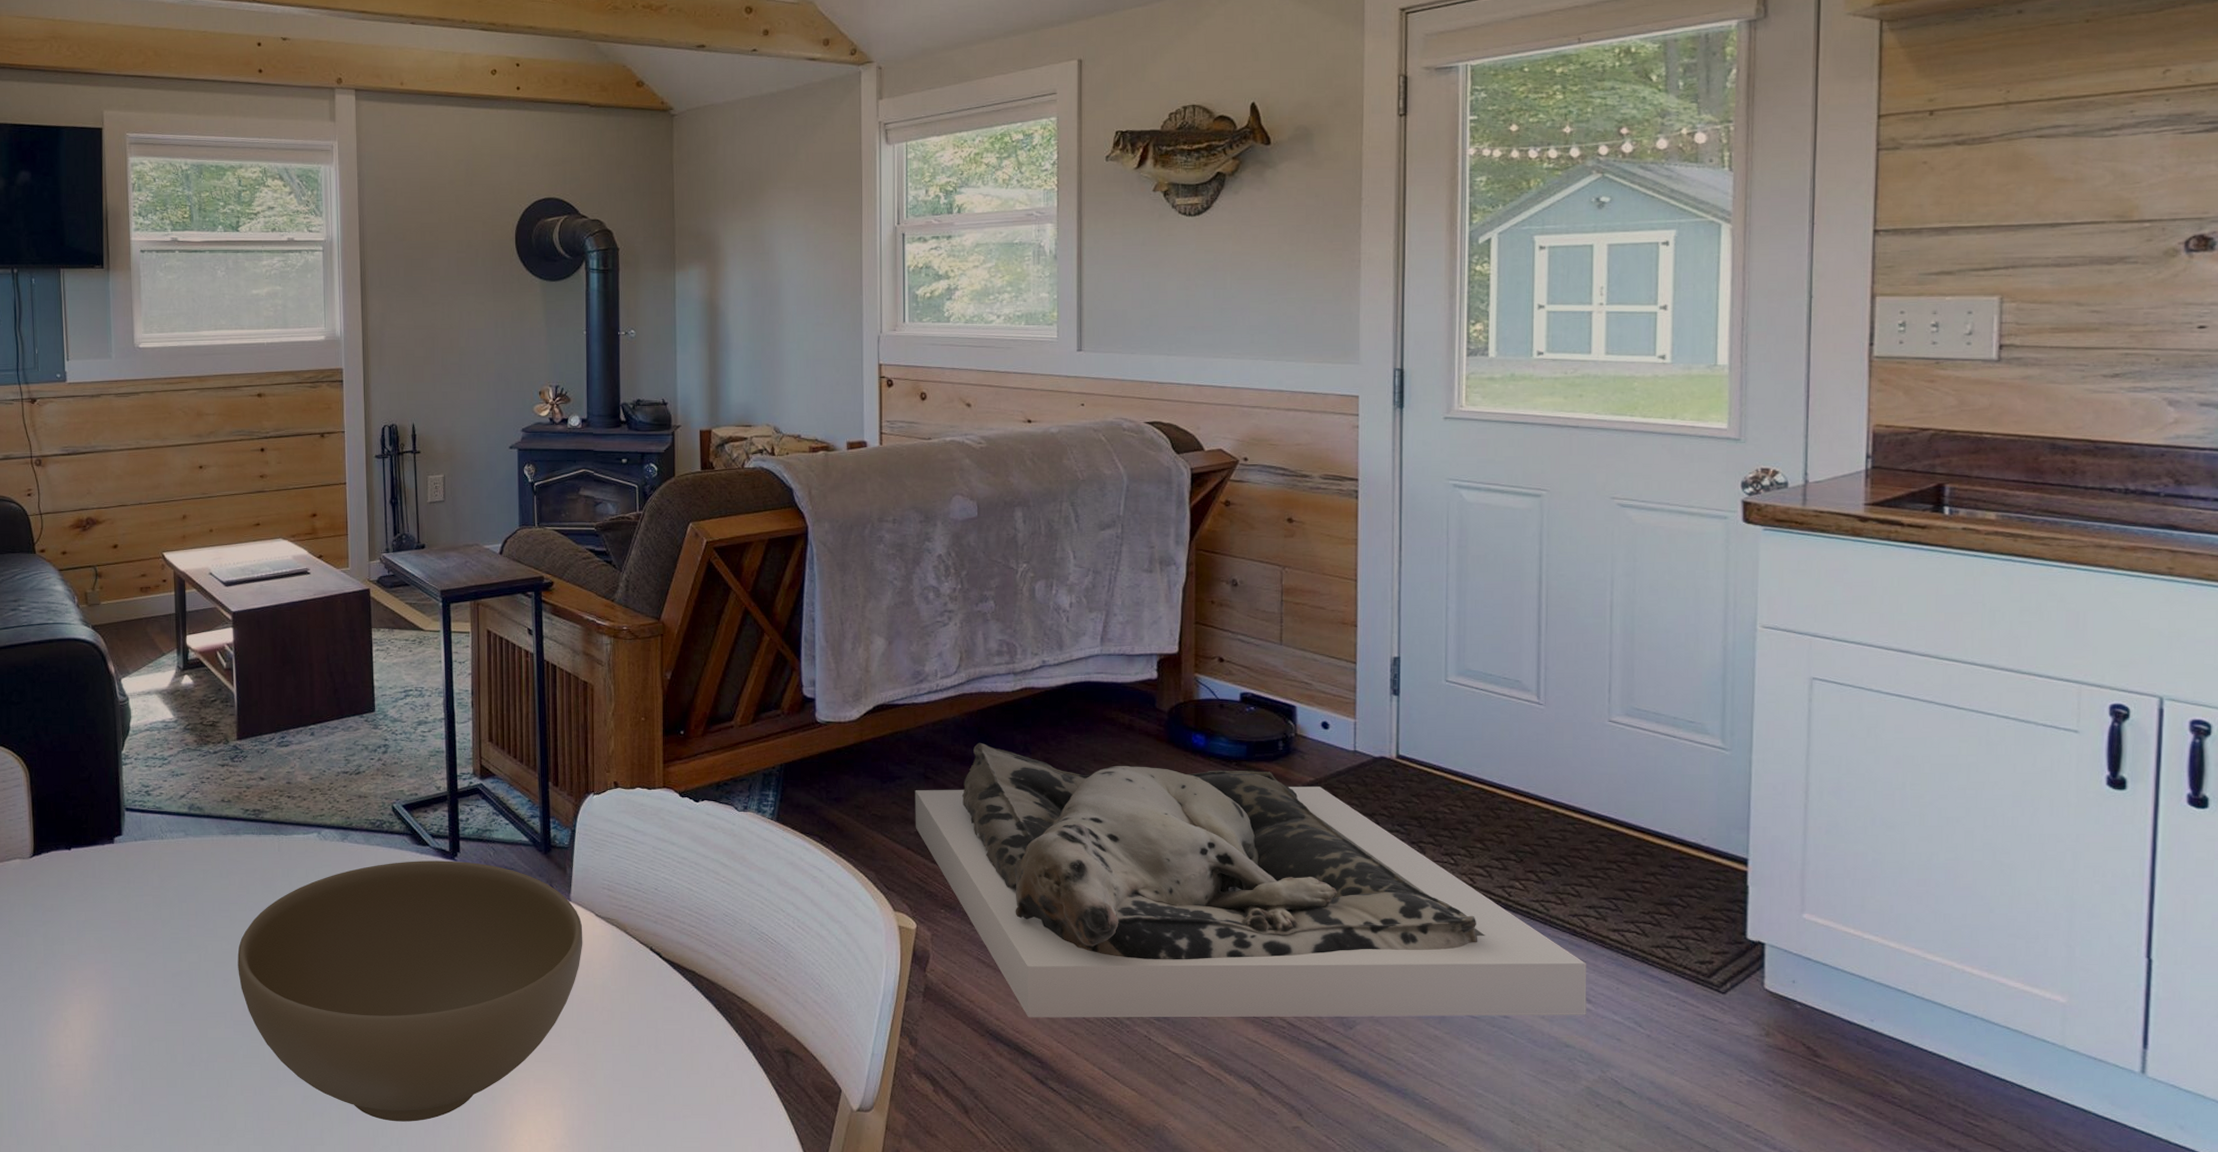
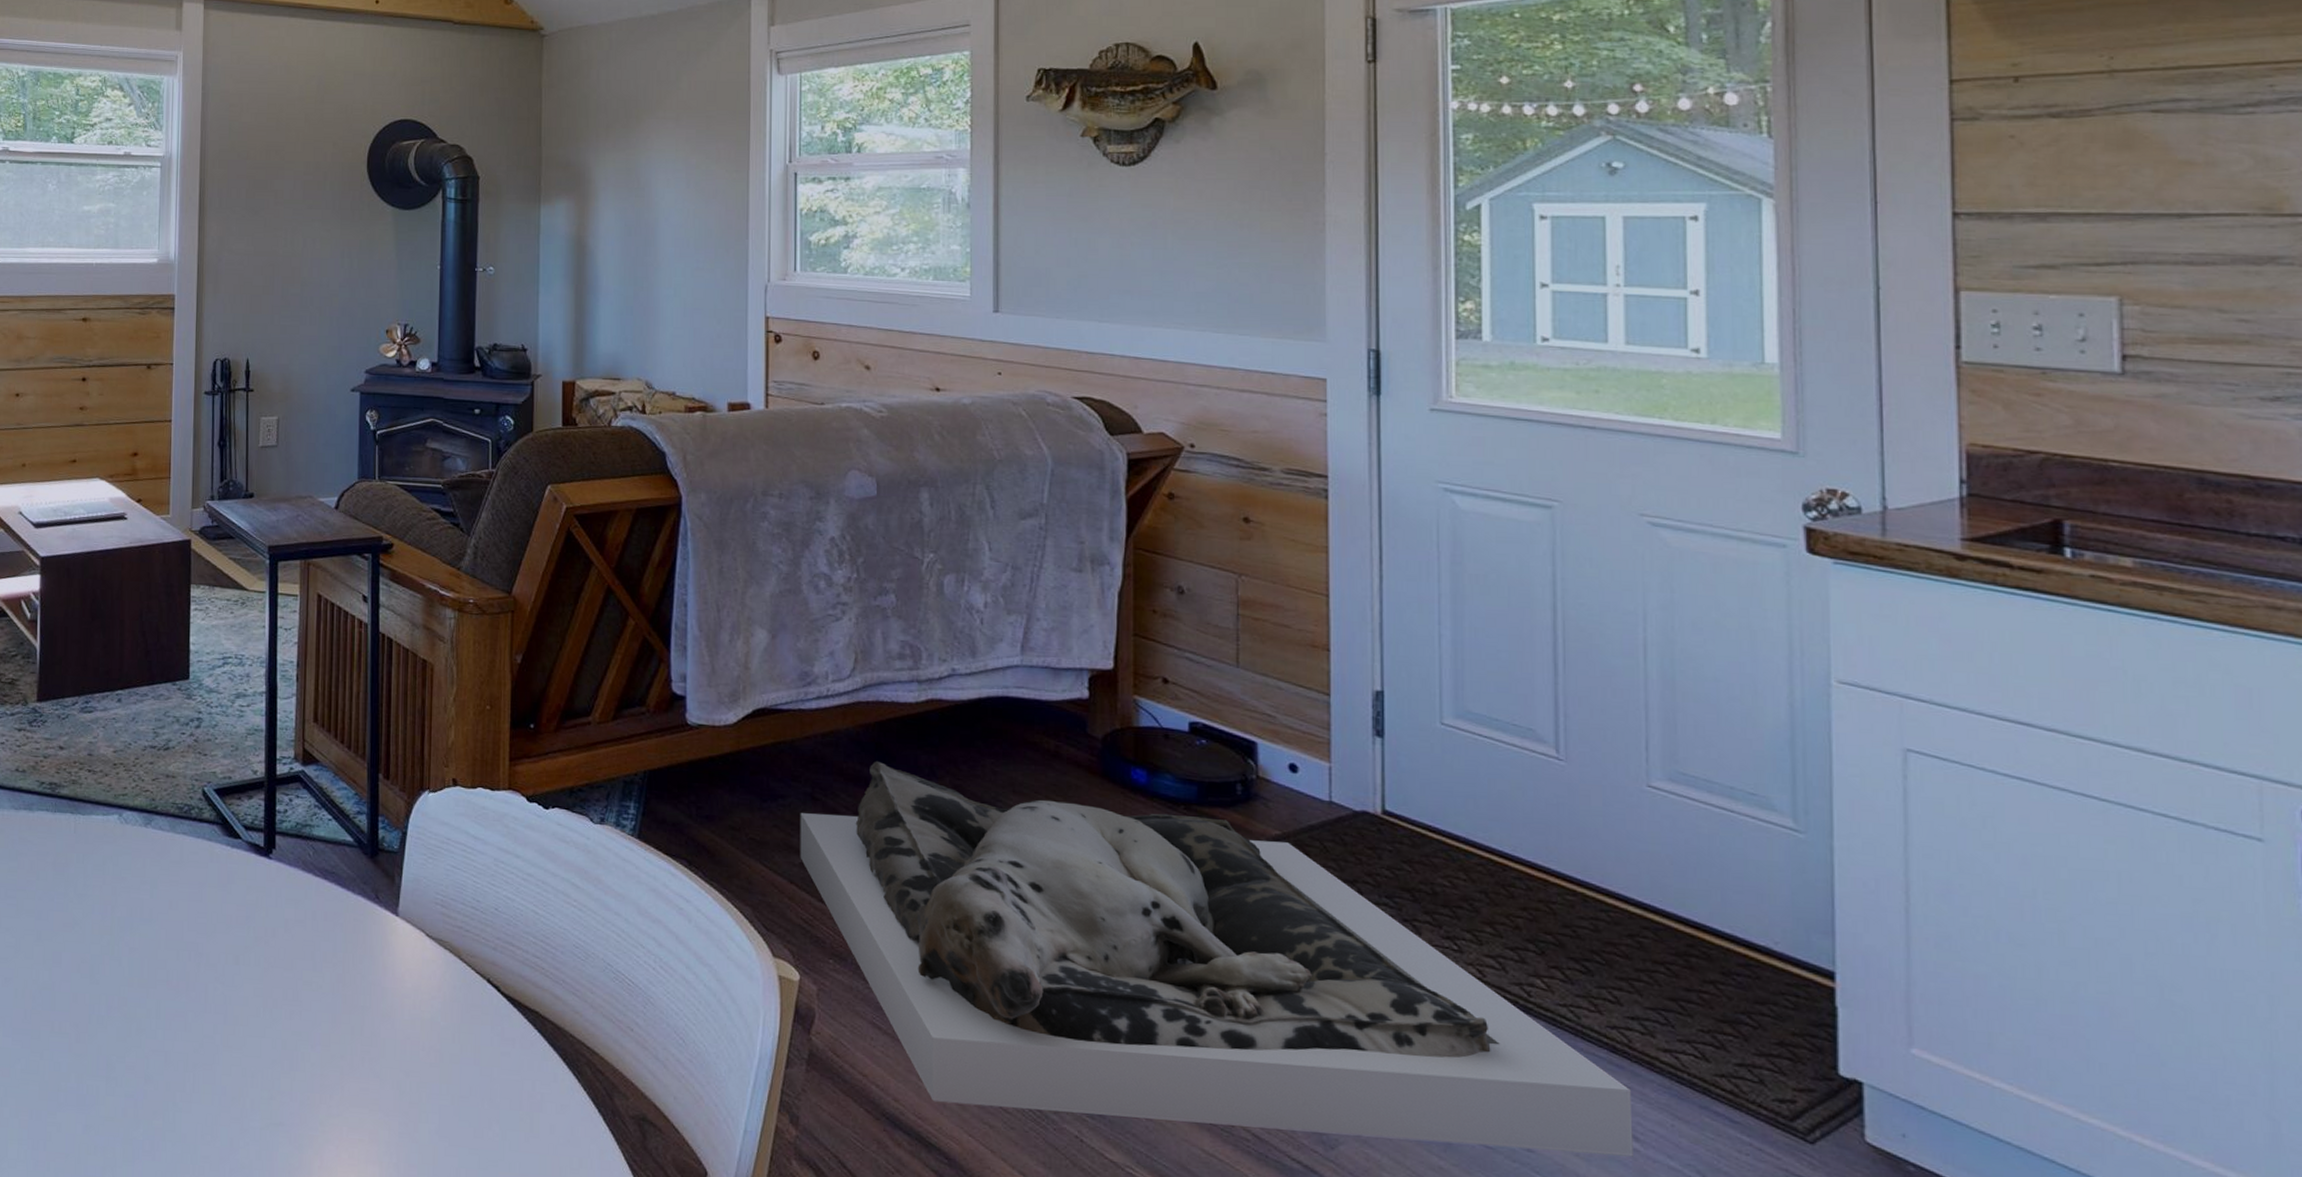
bowl: present [237,860,583,1122] -> none [21,855,411,1167]

